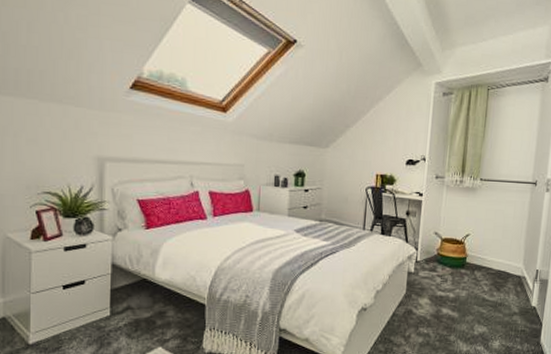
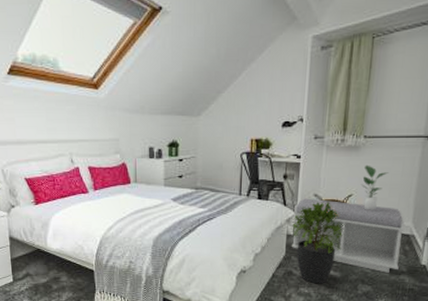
bench: none [411,236,517,314] -> present [291,198,405,273]
potted plant: none [411,240,463,324] -> present [290,202,345,284]
potted plant: none [478,206,502,251] -> present [362,165,388,210]

